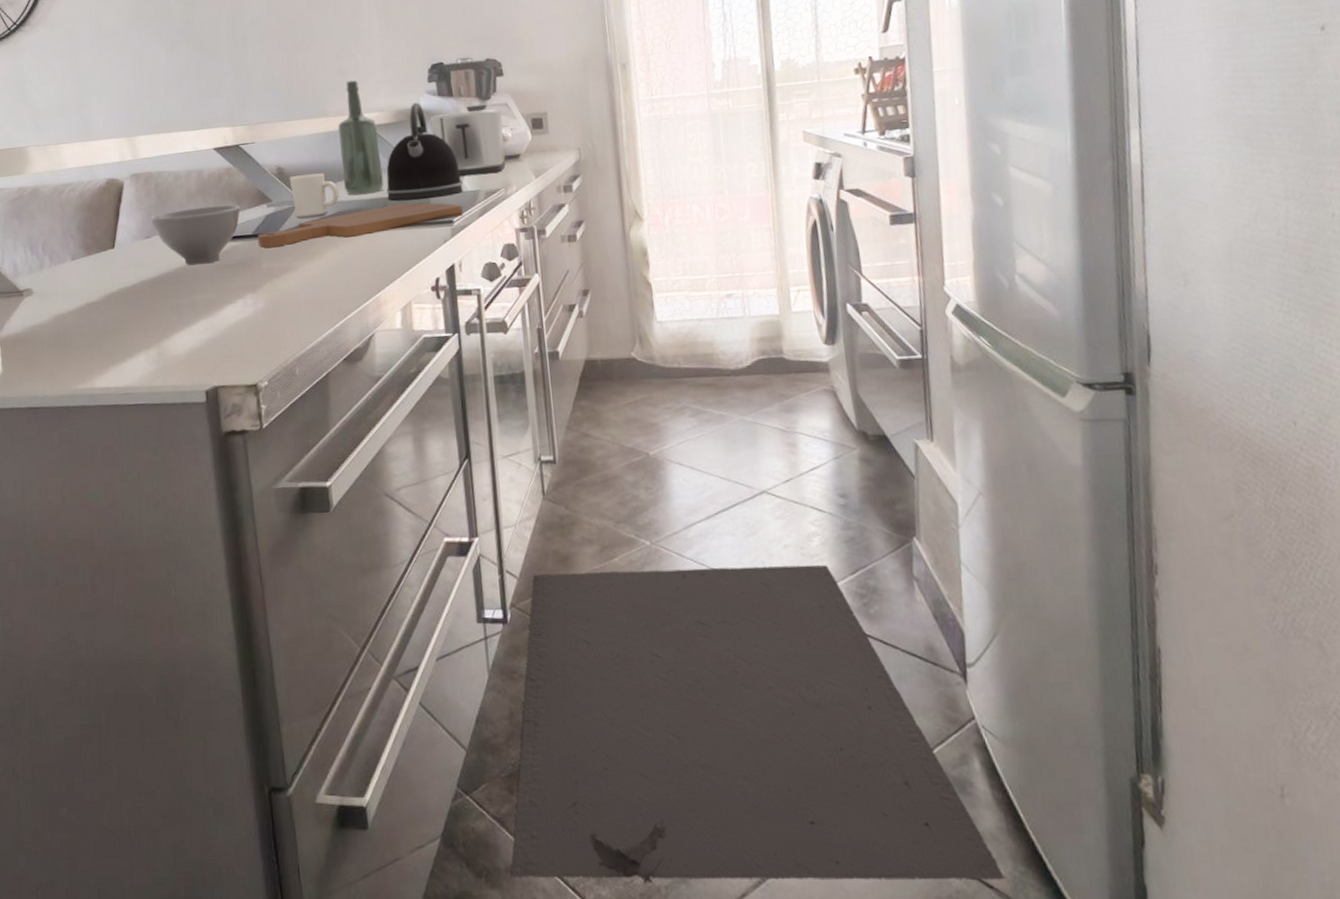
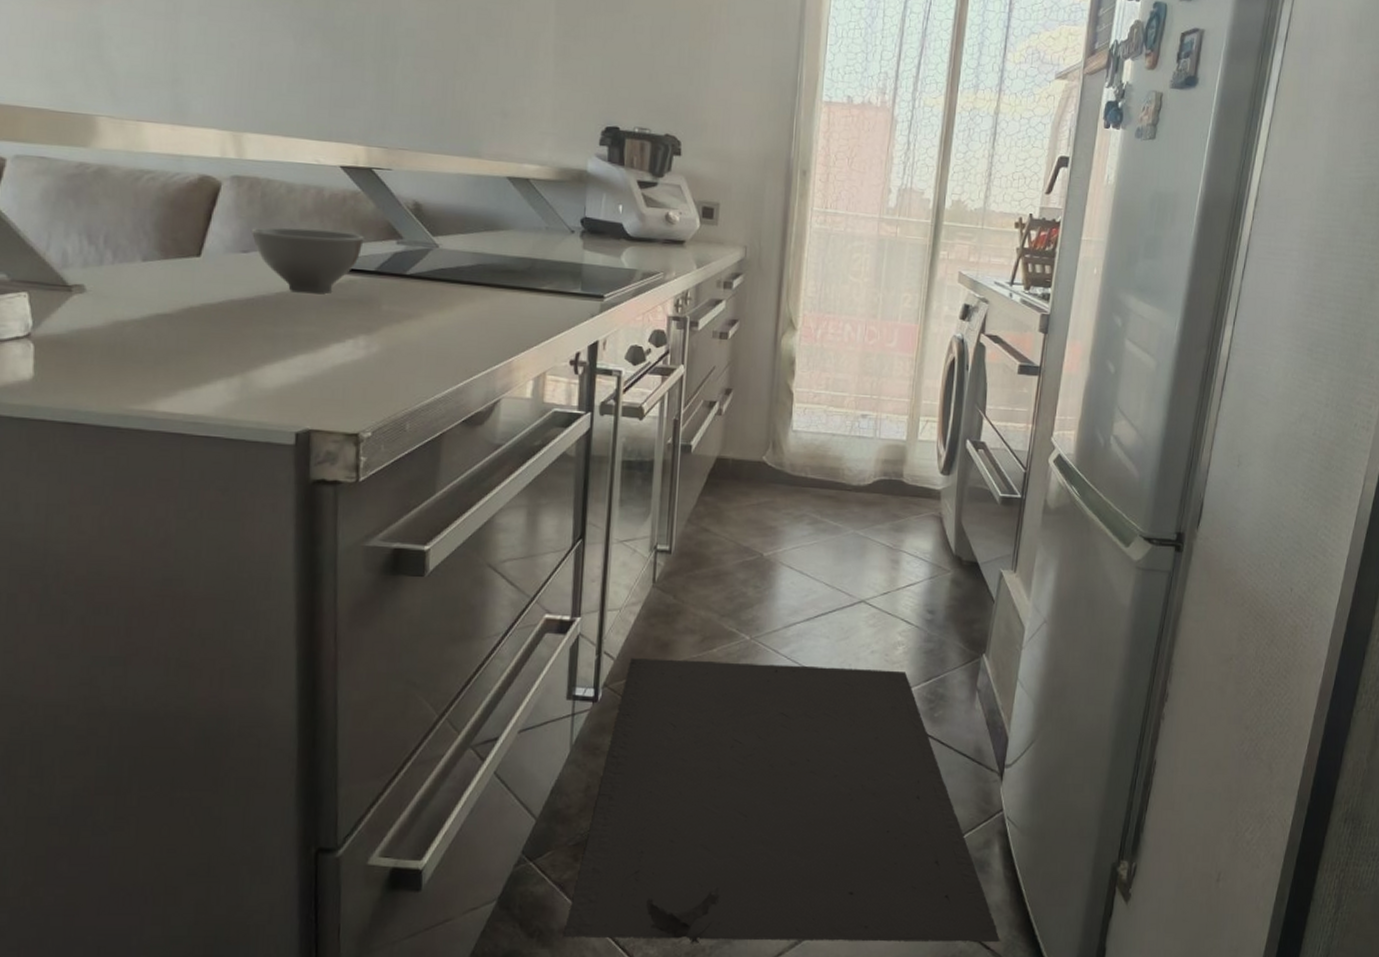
cutting board: present [257,202,463,248] -> none [380,267,616,295]
mug: present [289,173,339,220] -> none [426,216,482,267]
bottle: present [337,80,384,196] -> none [489,124,536,252]
kettle: present [385,102,463,202] -> none [535,163,620,270]
toaster: present [430,108,506,176] -> none [595,182,673,256]

